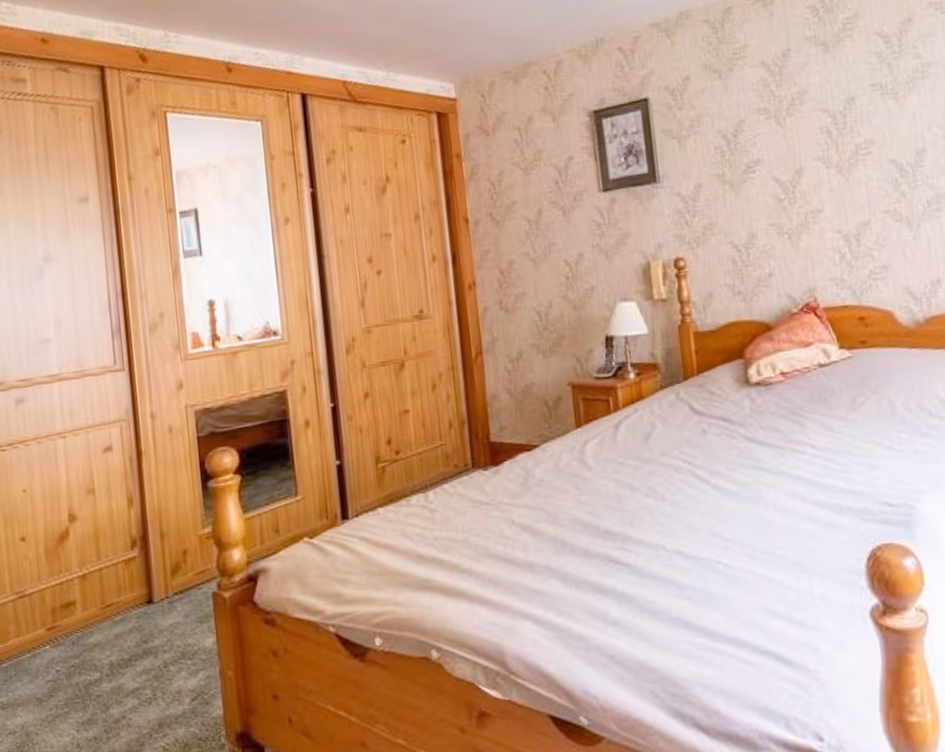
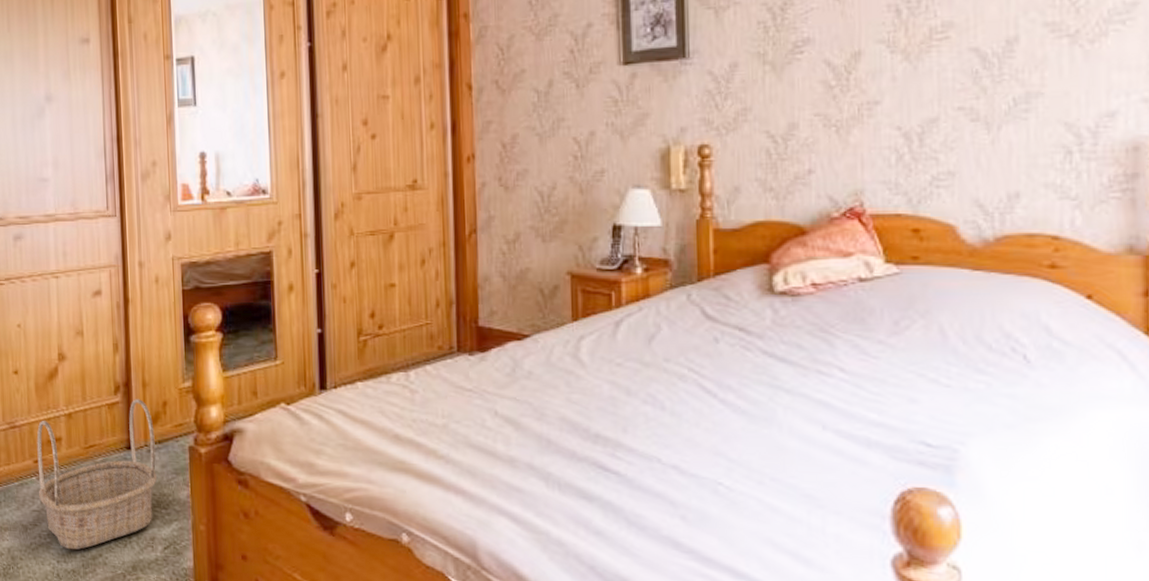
basket: none [48,551,181,717] -> present [36,399,158,550]

